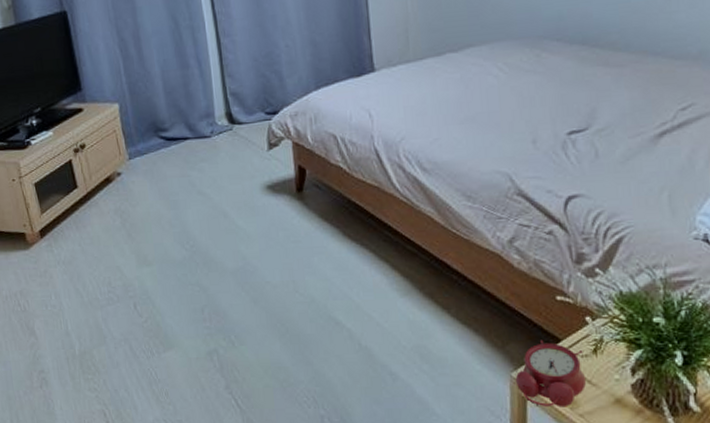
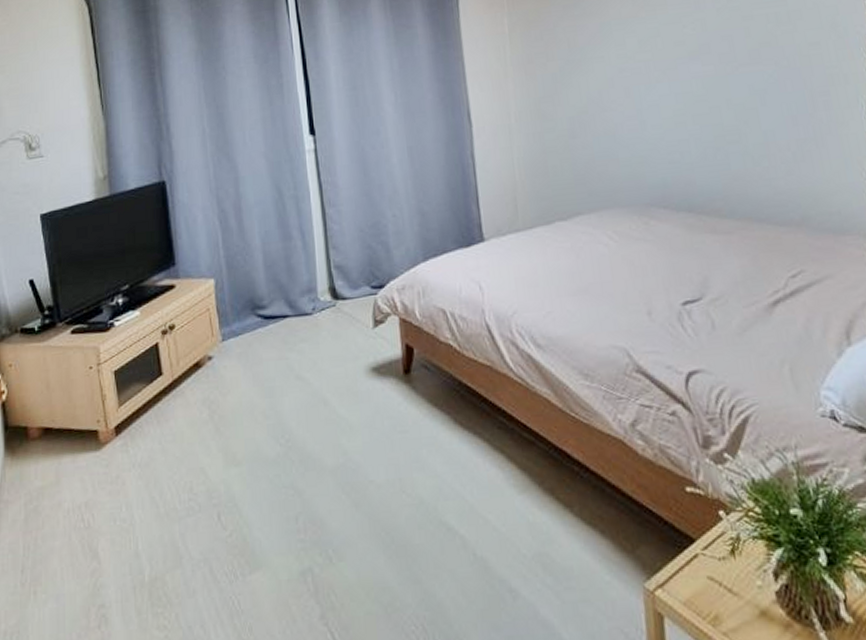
alarm clock: present [515,340,587,407] -> none [649,540,728,625]

